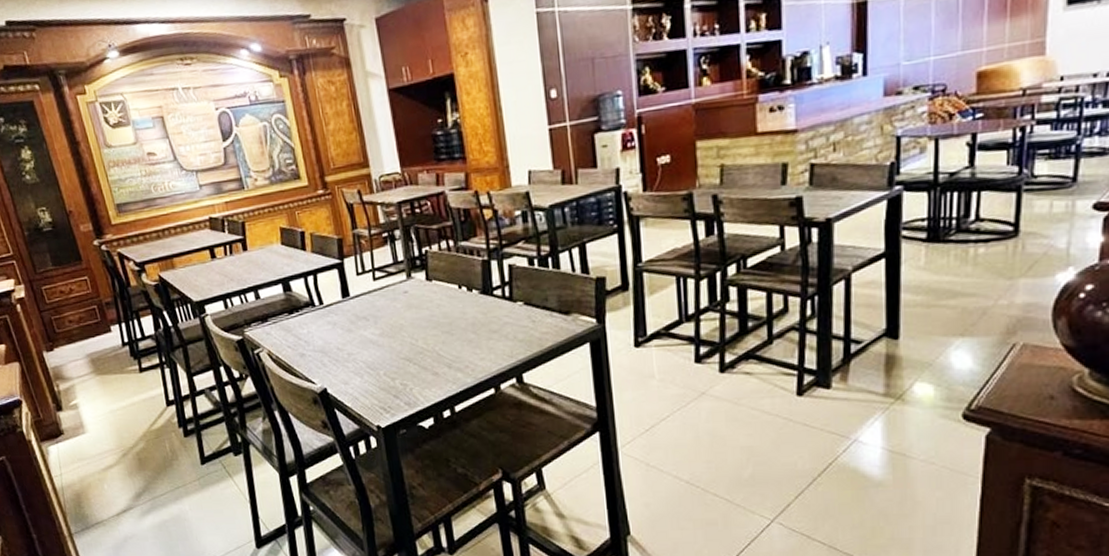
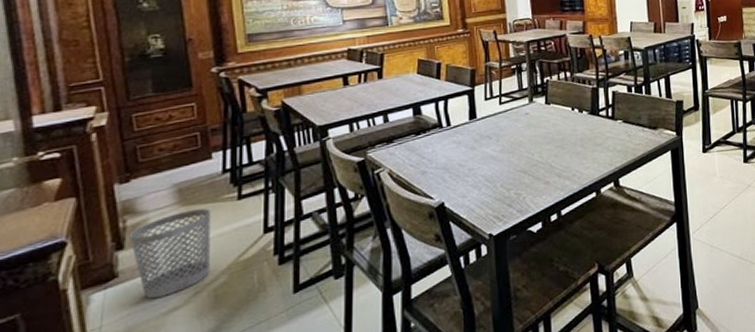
wastebasket: none [63,379,130,455] -> present [129,208,211,299]

